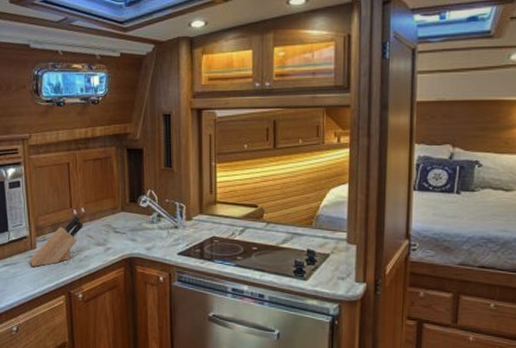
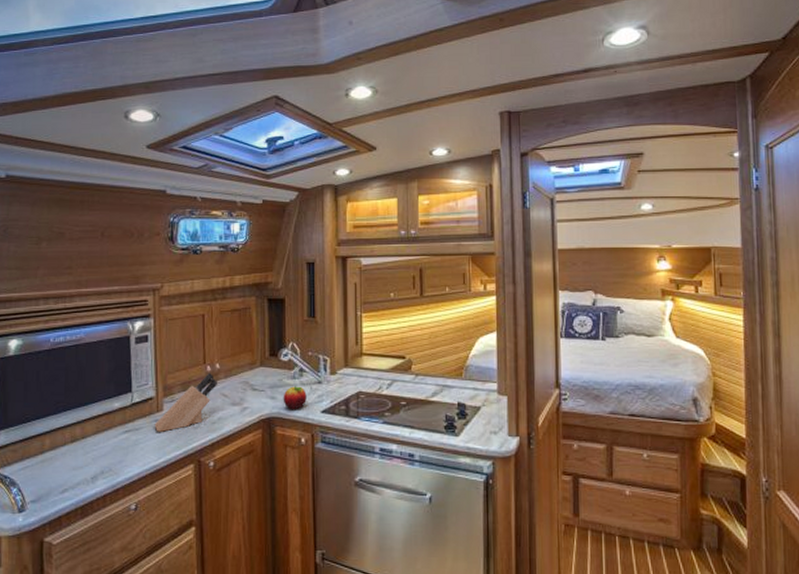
fruit: none [142,230,164,251] -> present [283,386,306,409]

